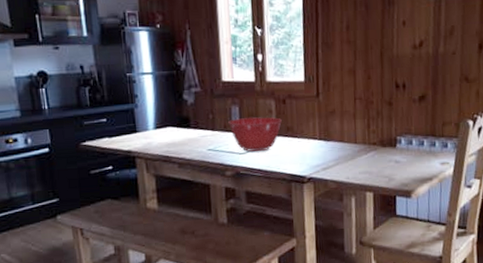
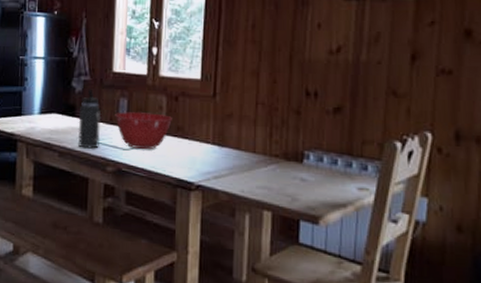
thermos bottle: none [194,99,217,157] -> present [78,89,102,149]

